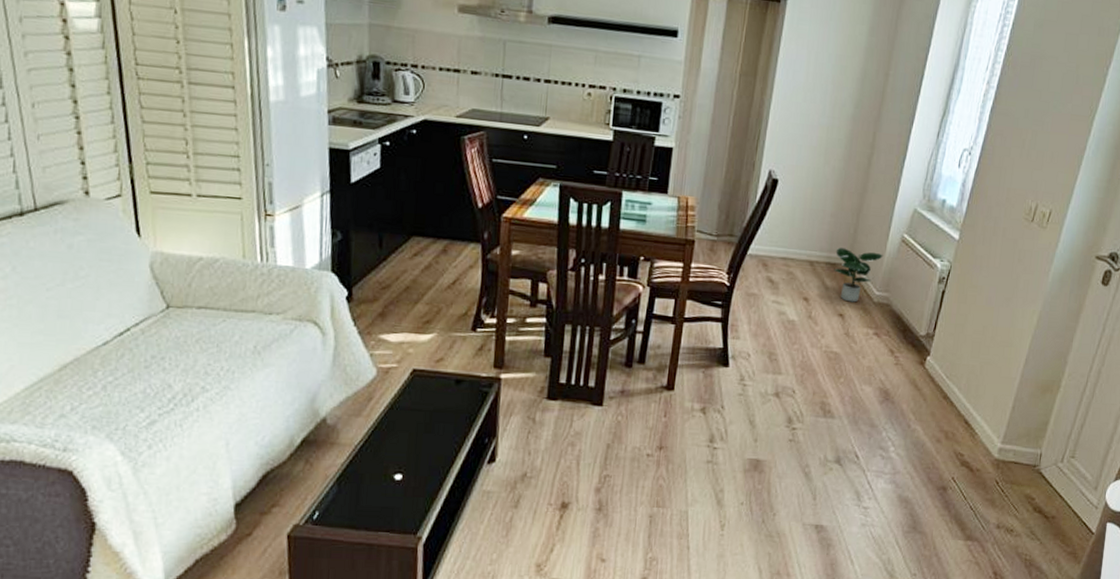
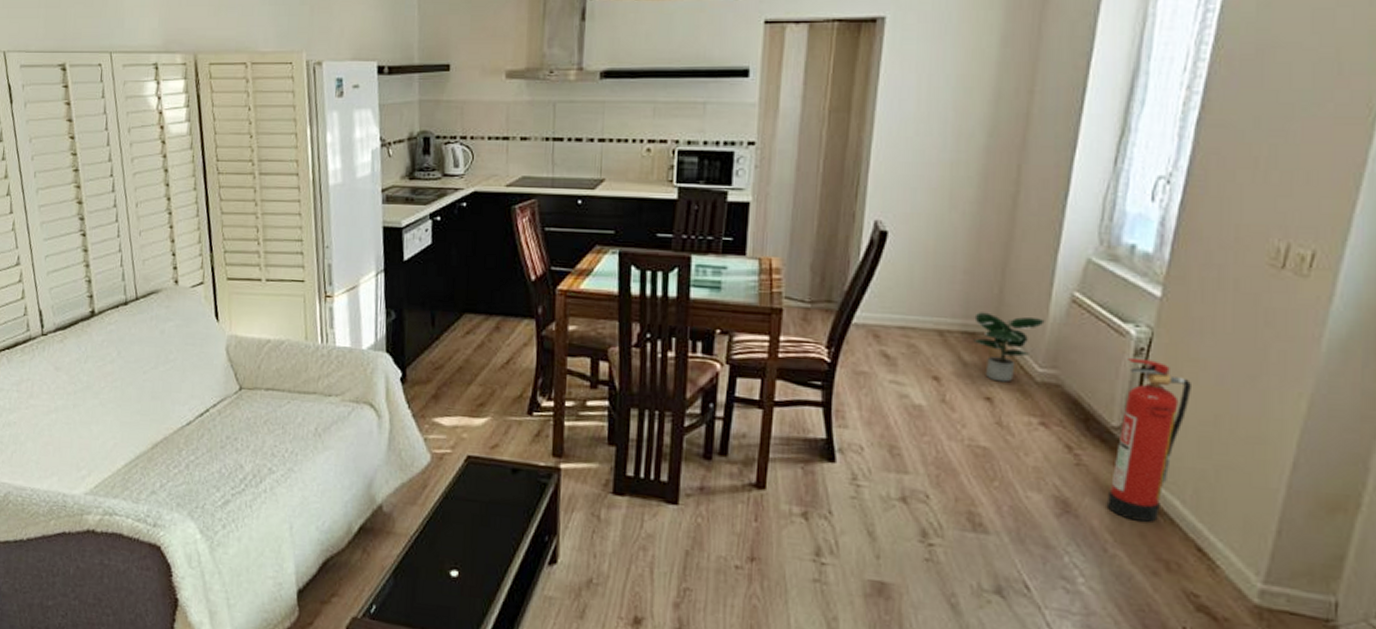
fire extinguisher: none [912,284,971,404] -> present [1106,357,1191,522]

